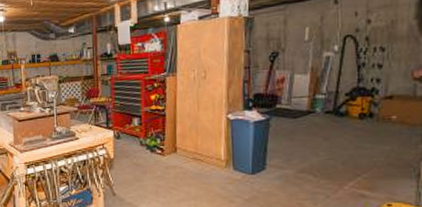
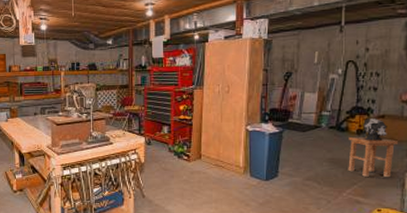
stool: none [349,121,410,168] -> present [348,136,398,178]
tactical helmet: none [366,100,396,126] -> present [363,118,387,141]

